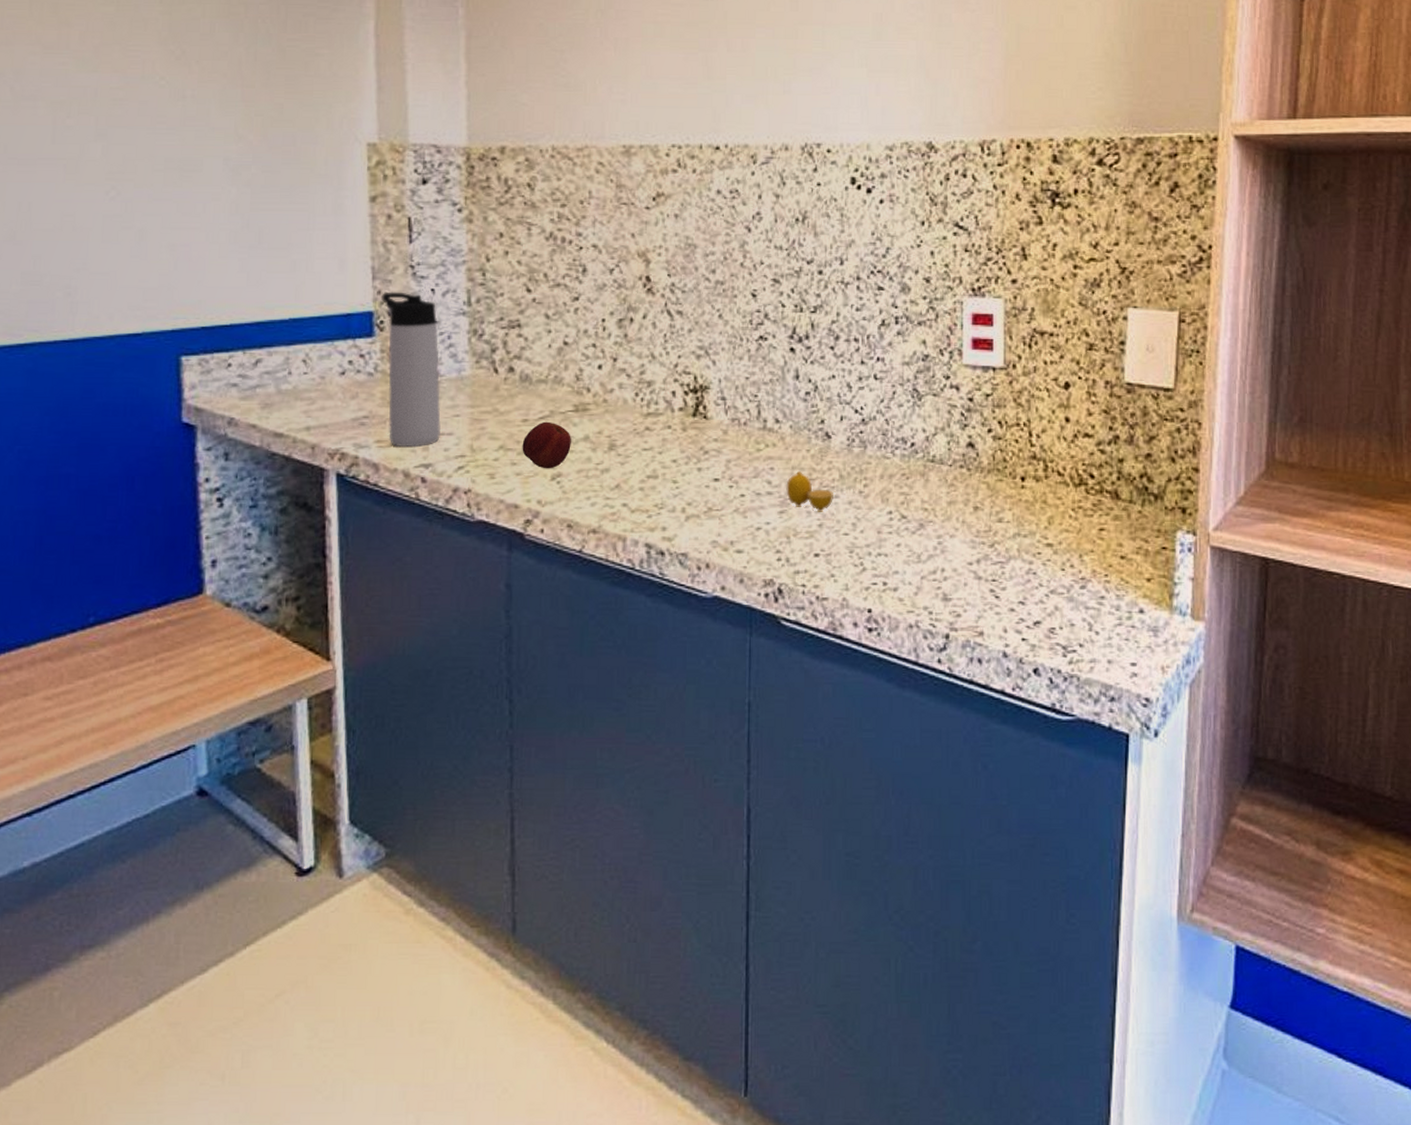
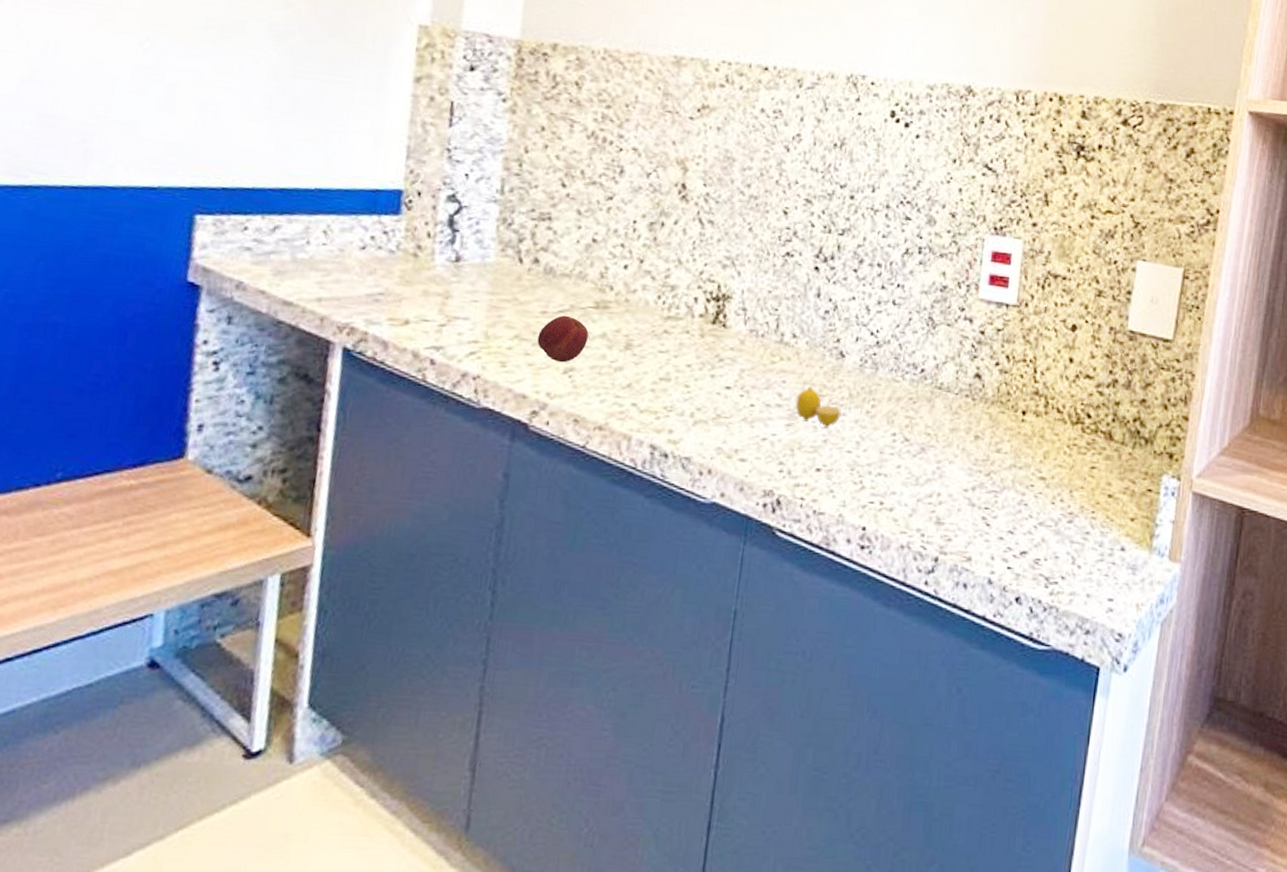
thermos bottle: present [381,292,442,448] -> none [402,172,468,329]

